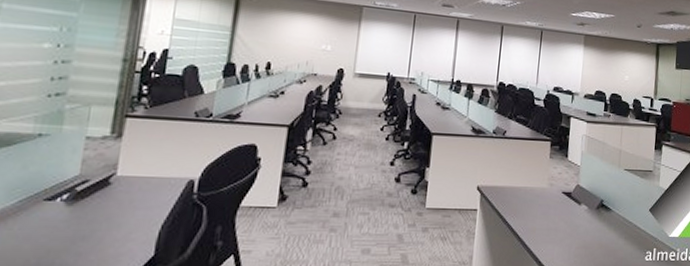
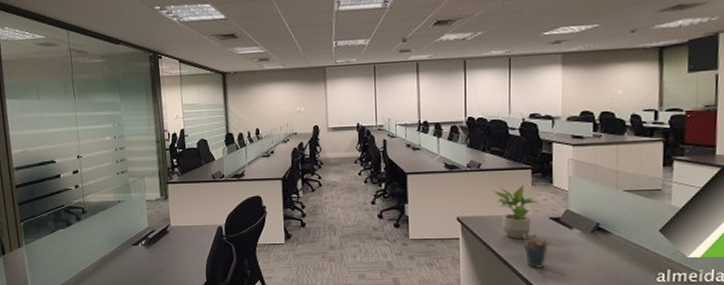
potted plant: none [515,156,554,212] -> present [494,185,539,238]
pen holder: none [536,208,559,245] -> present [523,234,548,268]

